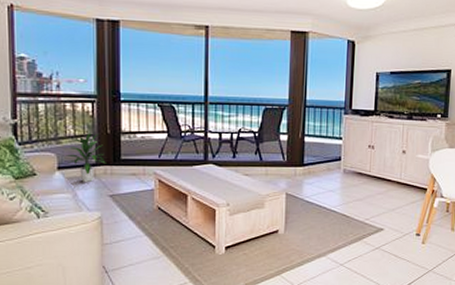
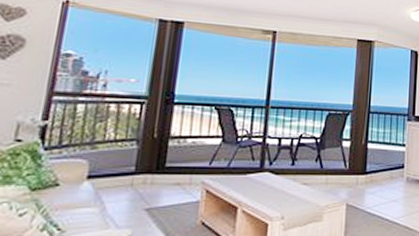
indoor plant: present [66,133,105,182] -> none [98,137,147,193]

